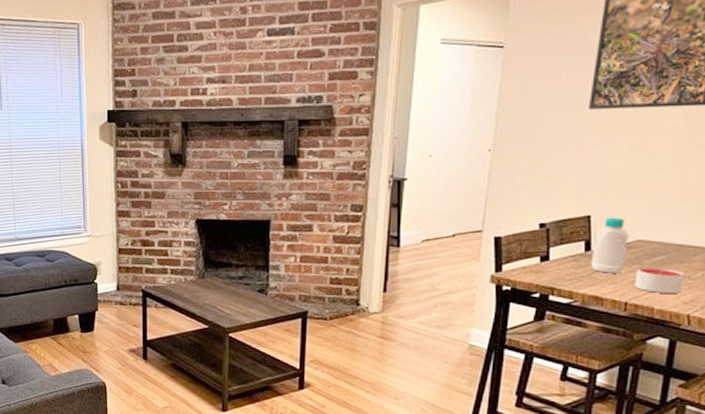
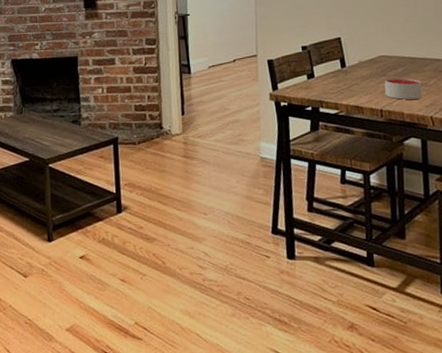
bottle: present [592,217,628,274] -> none [347,37,375,86]

